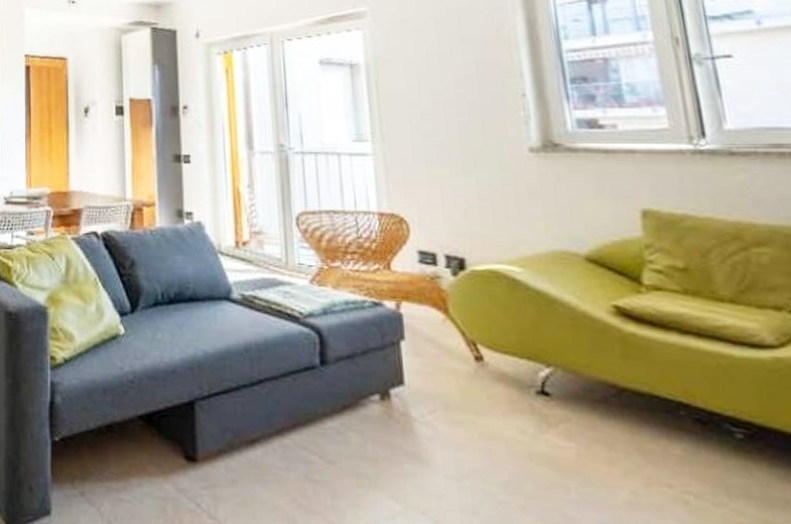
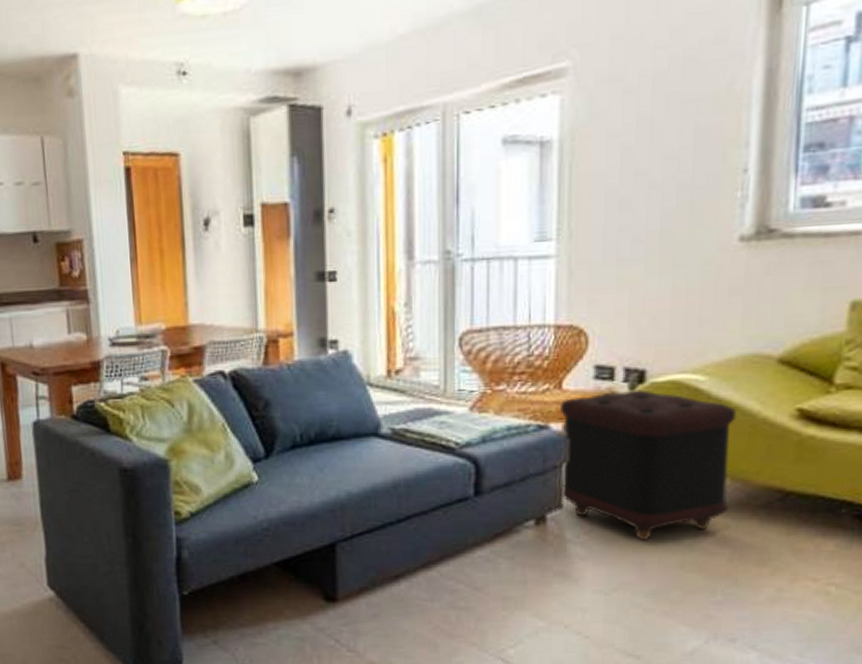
ottoman: none [391,275,567,427] -> present [560,389,737,541]

